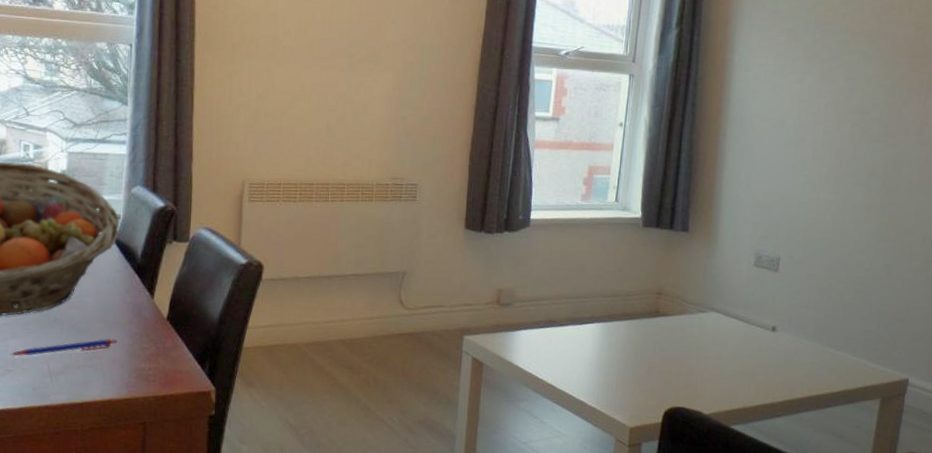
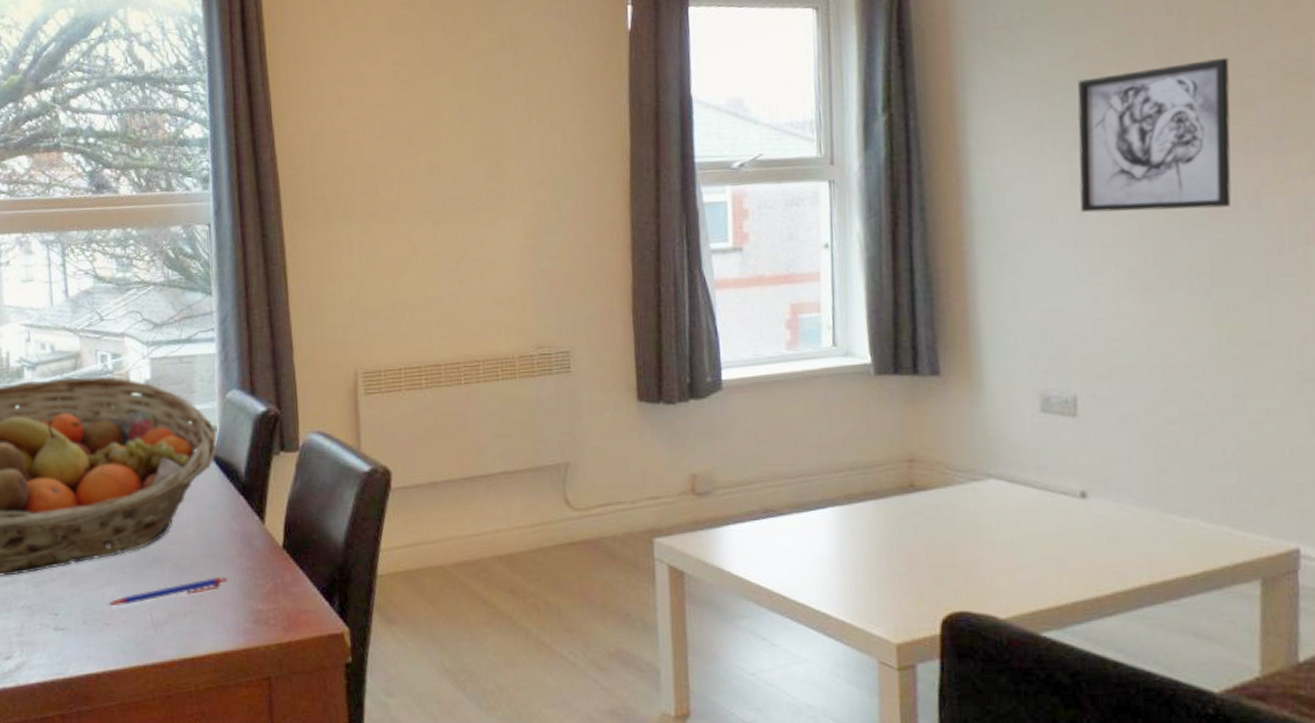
wall art: none [802,20,919,131] -> present [1077,57,1232,213]

